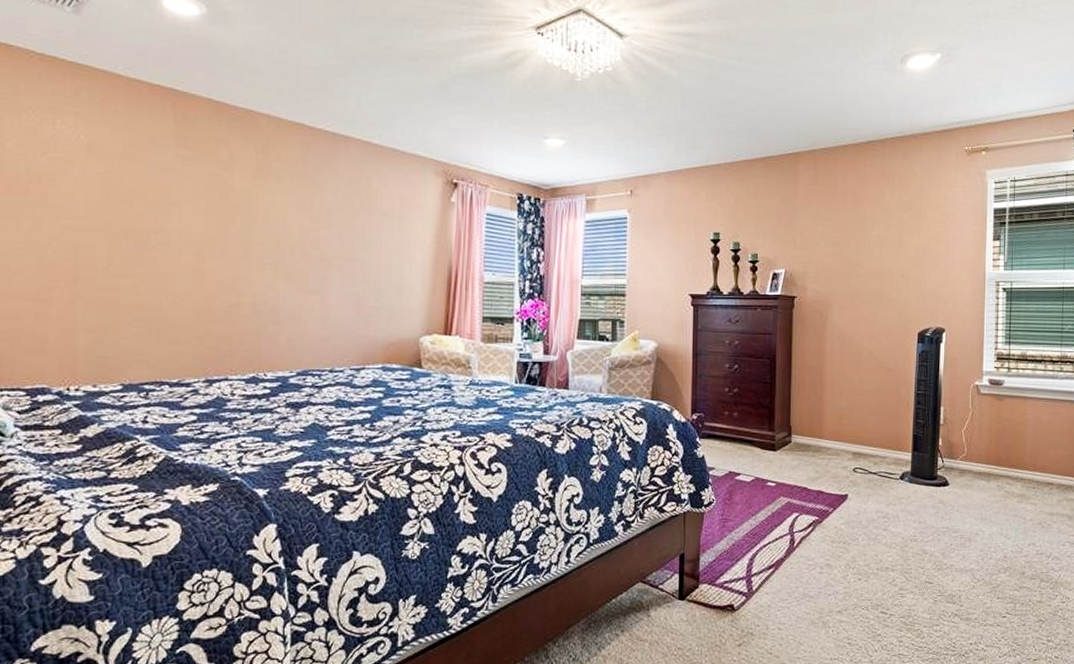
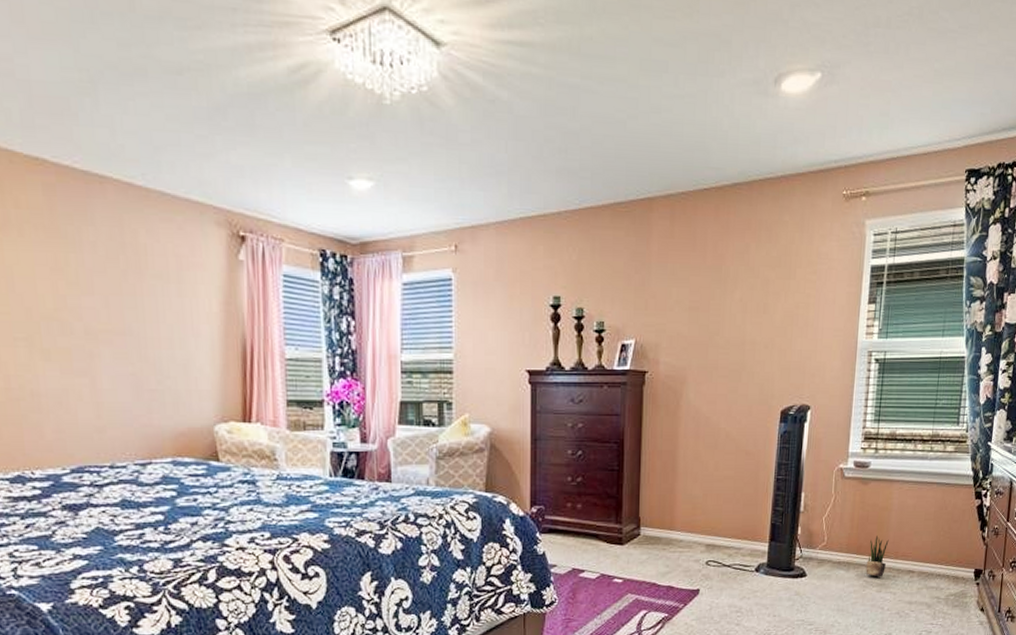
potted plant: none [1006,449,1026,488] -> present [866,536,889,577]

